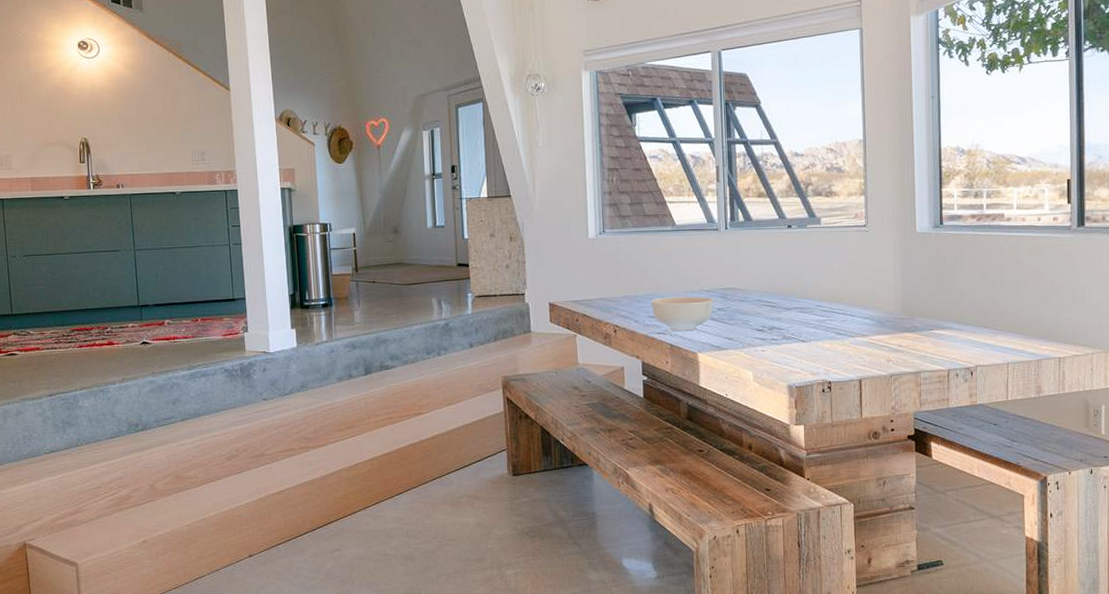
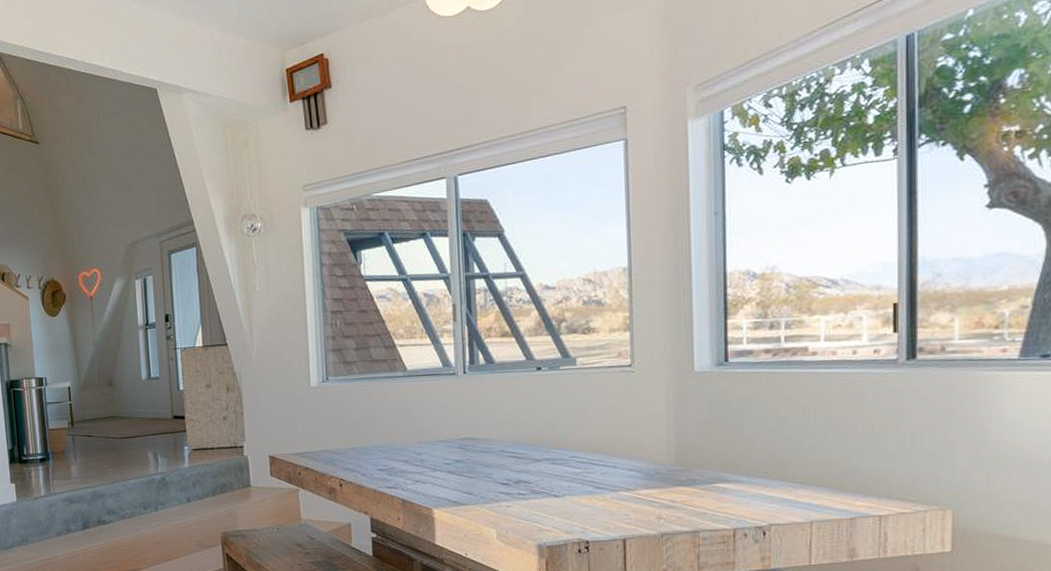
bowl: present [651,296,714,332] -> none [379,447,451,486]

